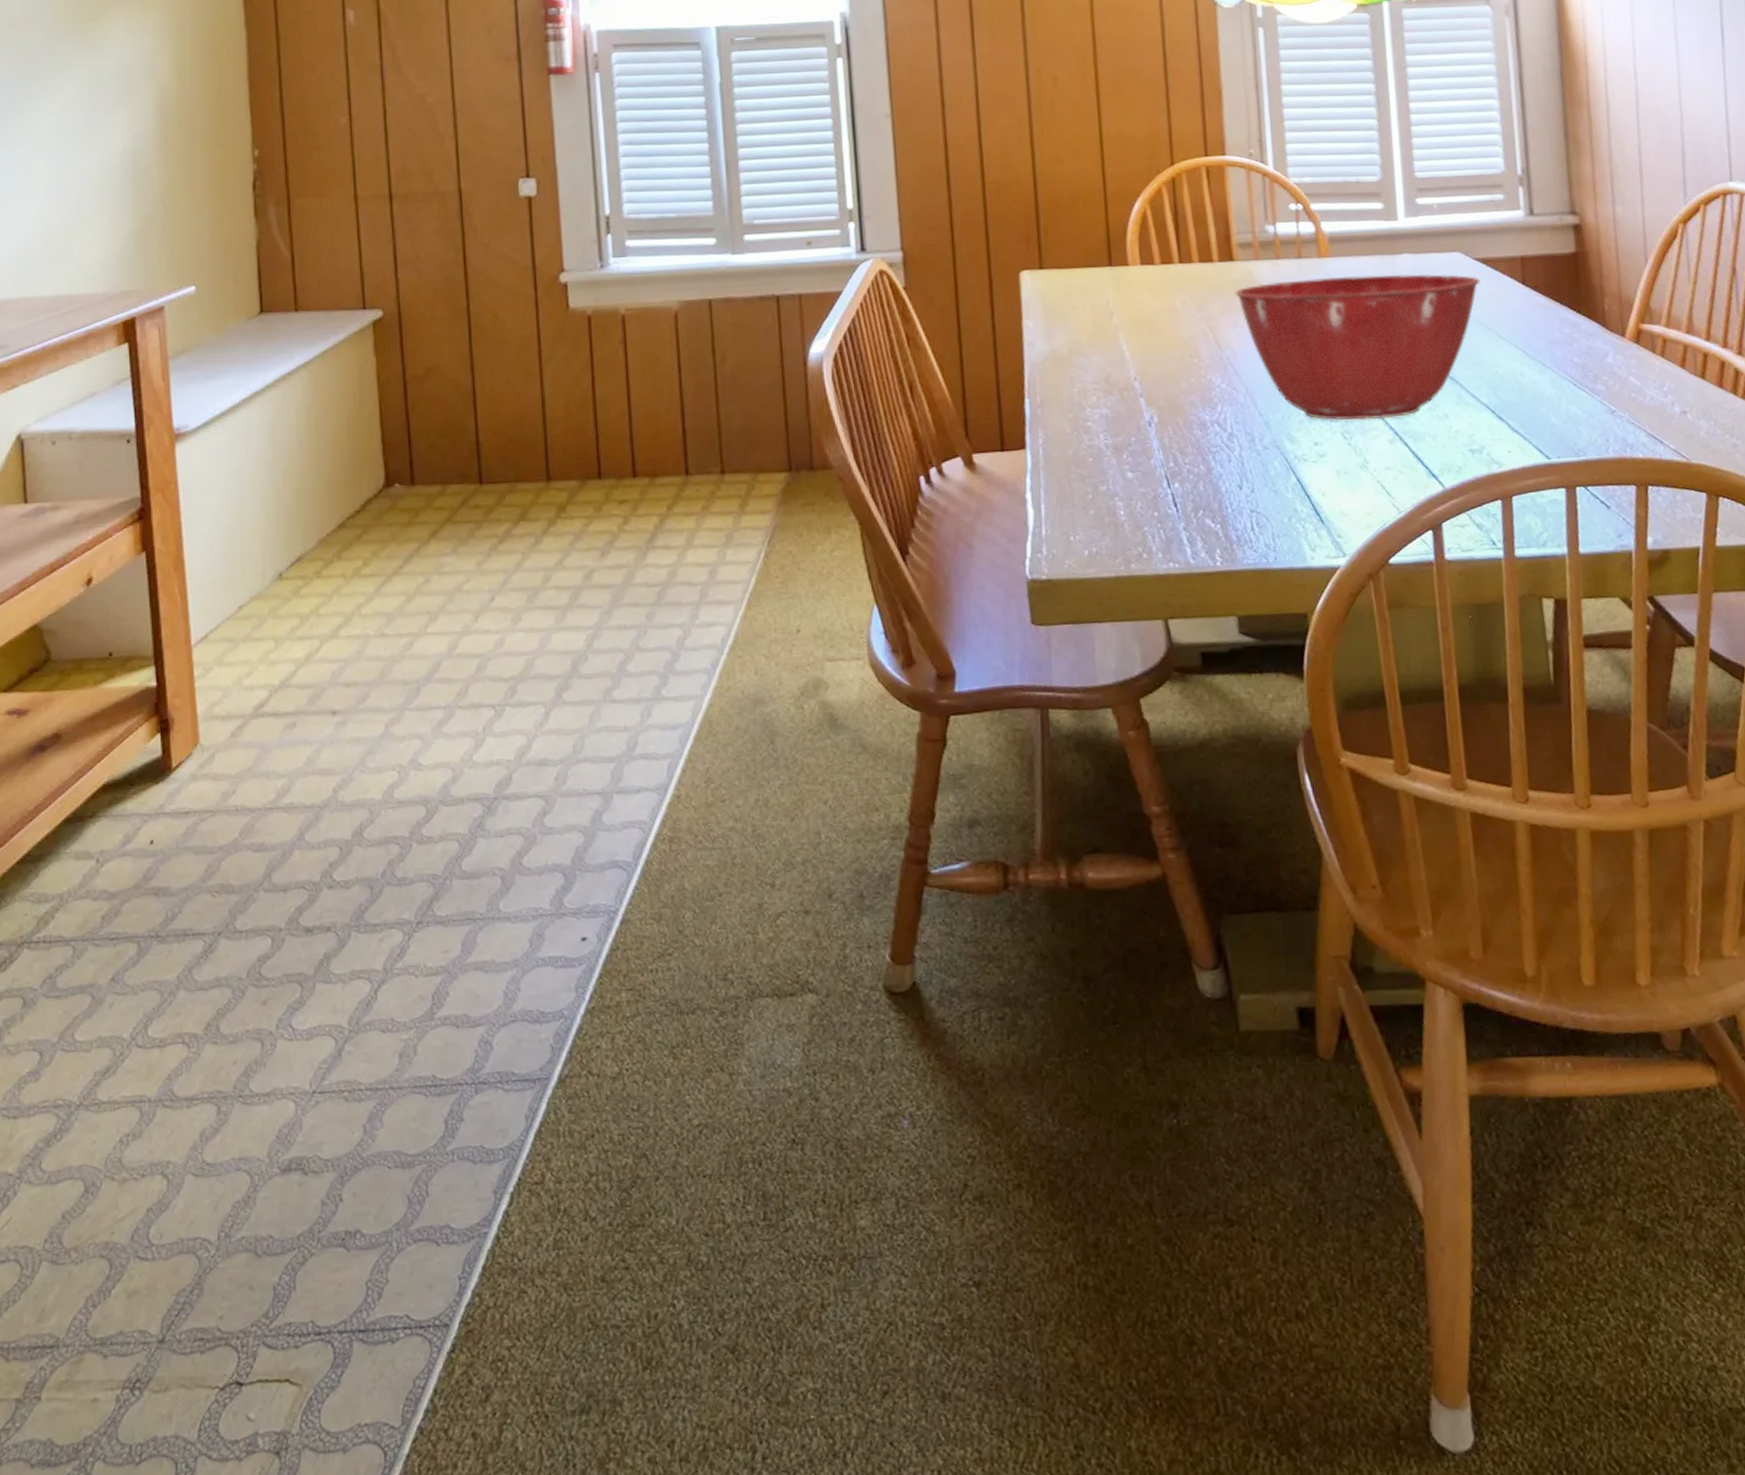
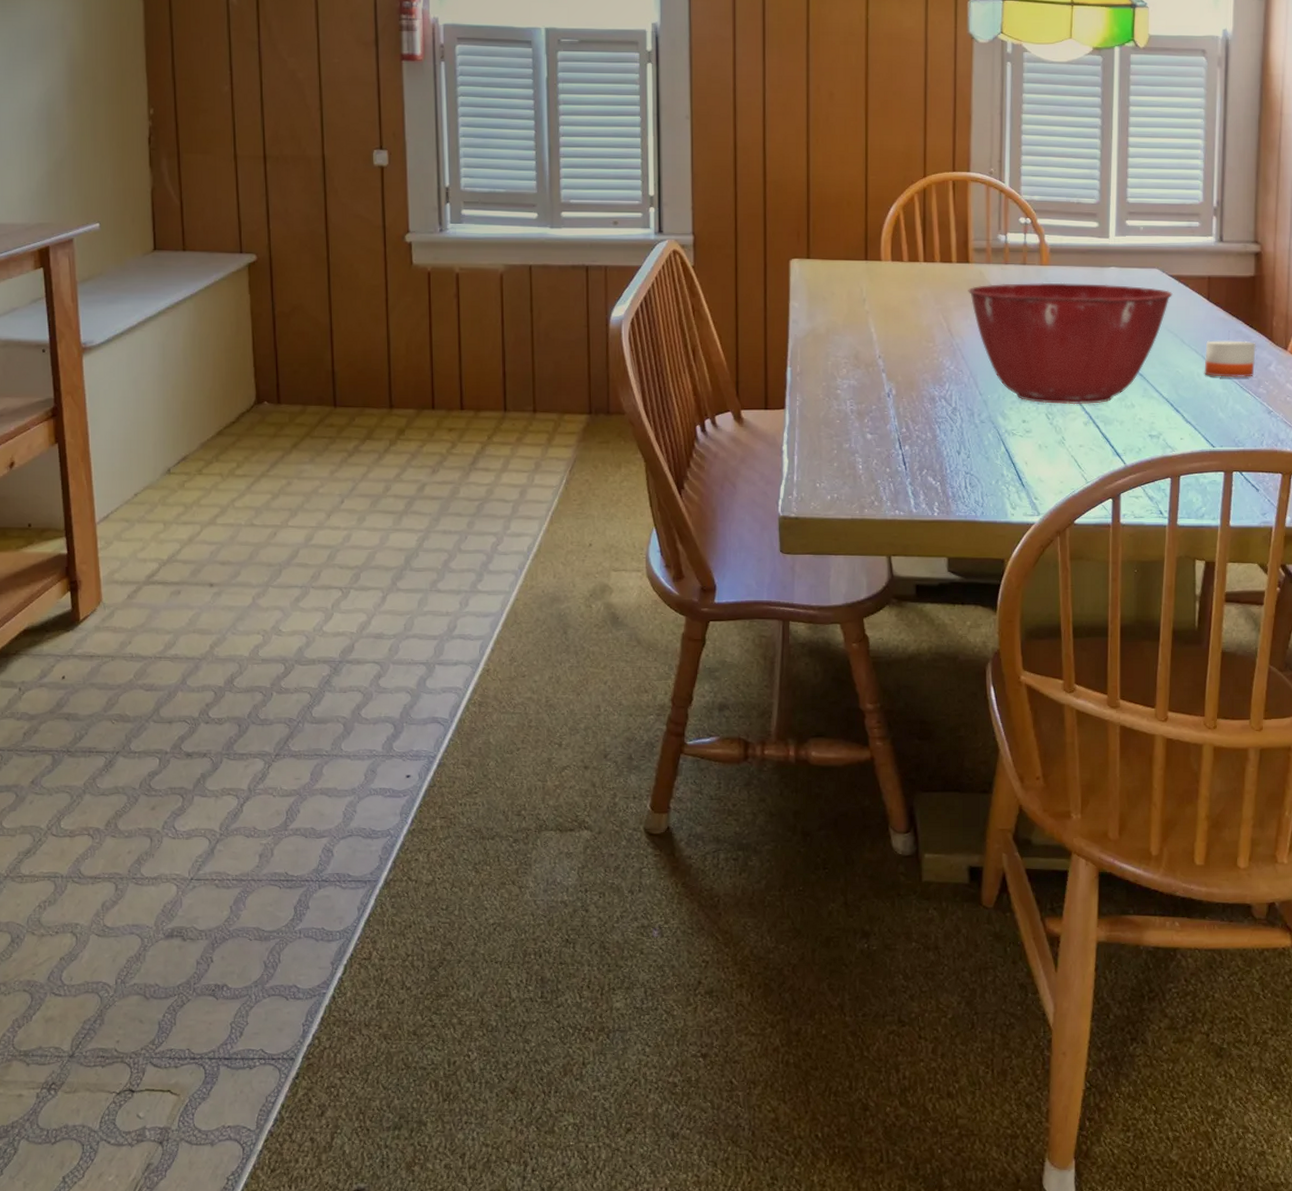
candle: none [1526,319,1589,375] -> present [1204,331,1257,377]

